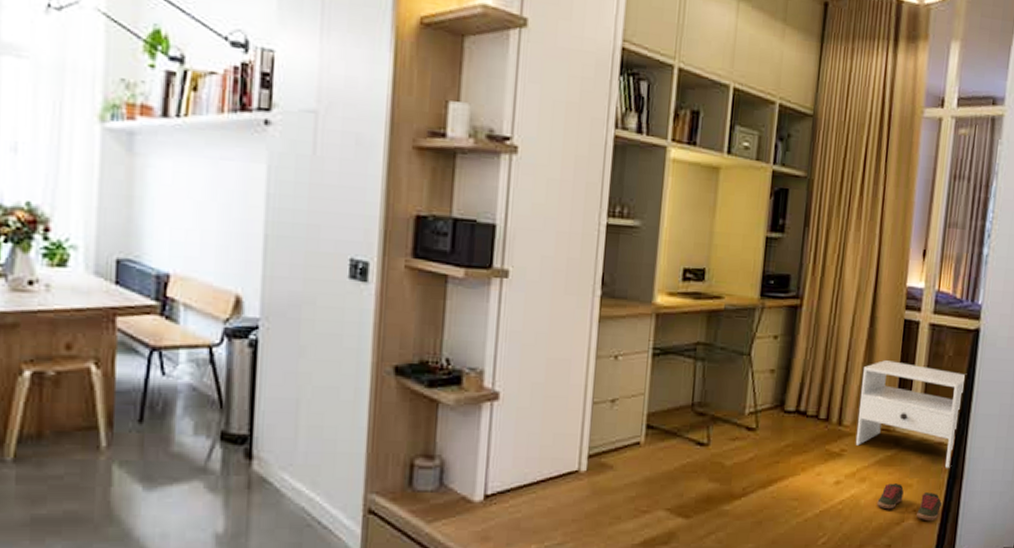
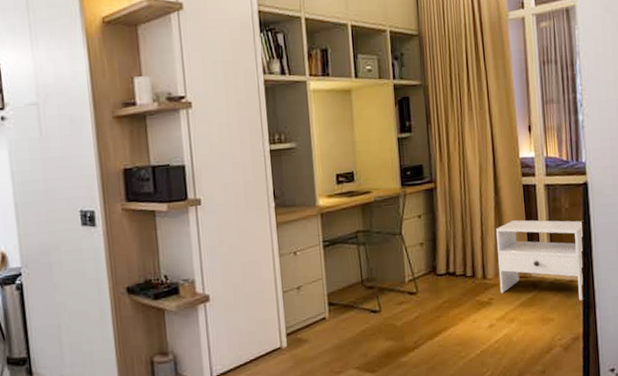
shoe: present [877,483,942,522] -> none [527,319,582,347]

